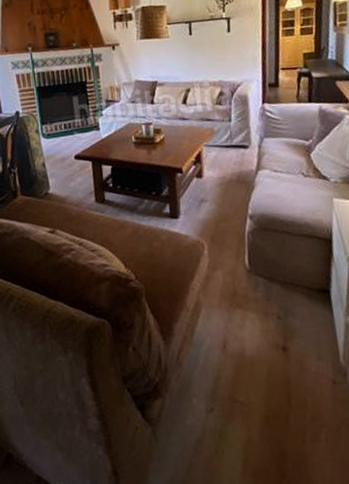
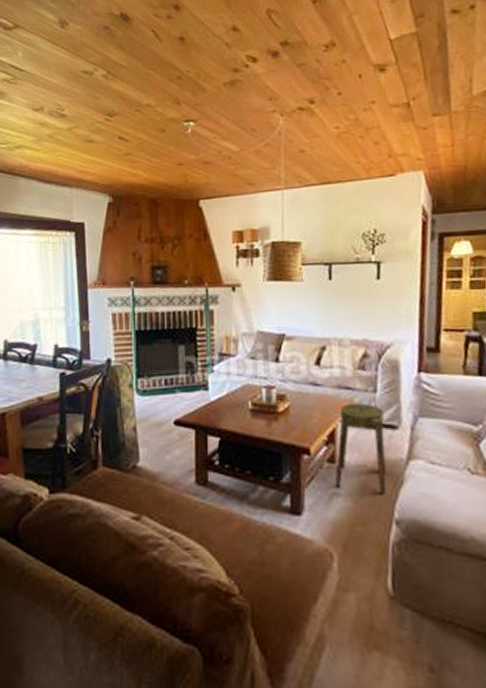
stool: none [202,130,242,198] -> present [334,403,387,494]

